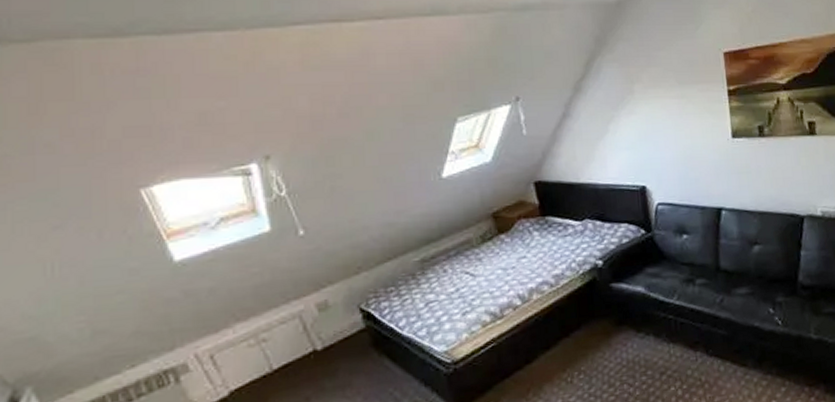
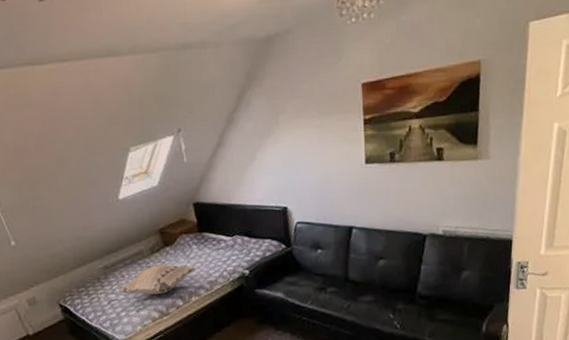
decorative pillow: none [440,255,538,294] -> present [119,264,196,295]

